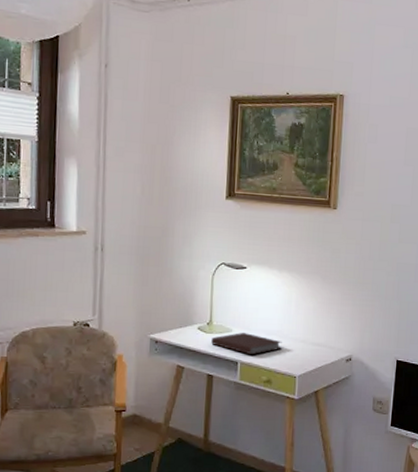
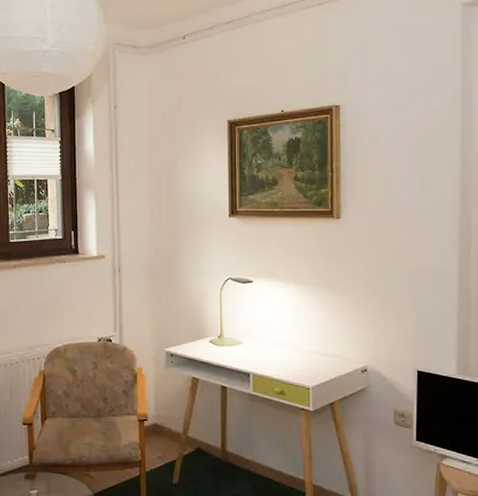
notebook: present [211,333,282,355] -> none [223,345,293,367]

